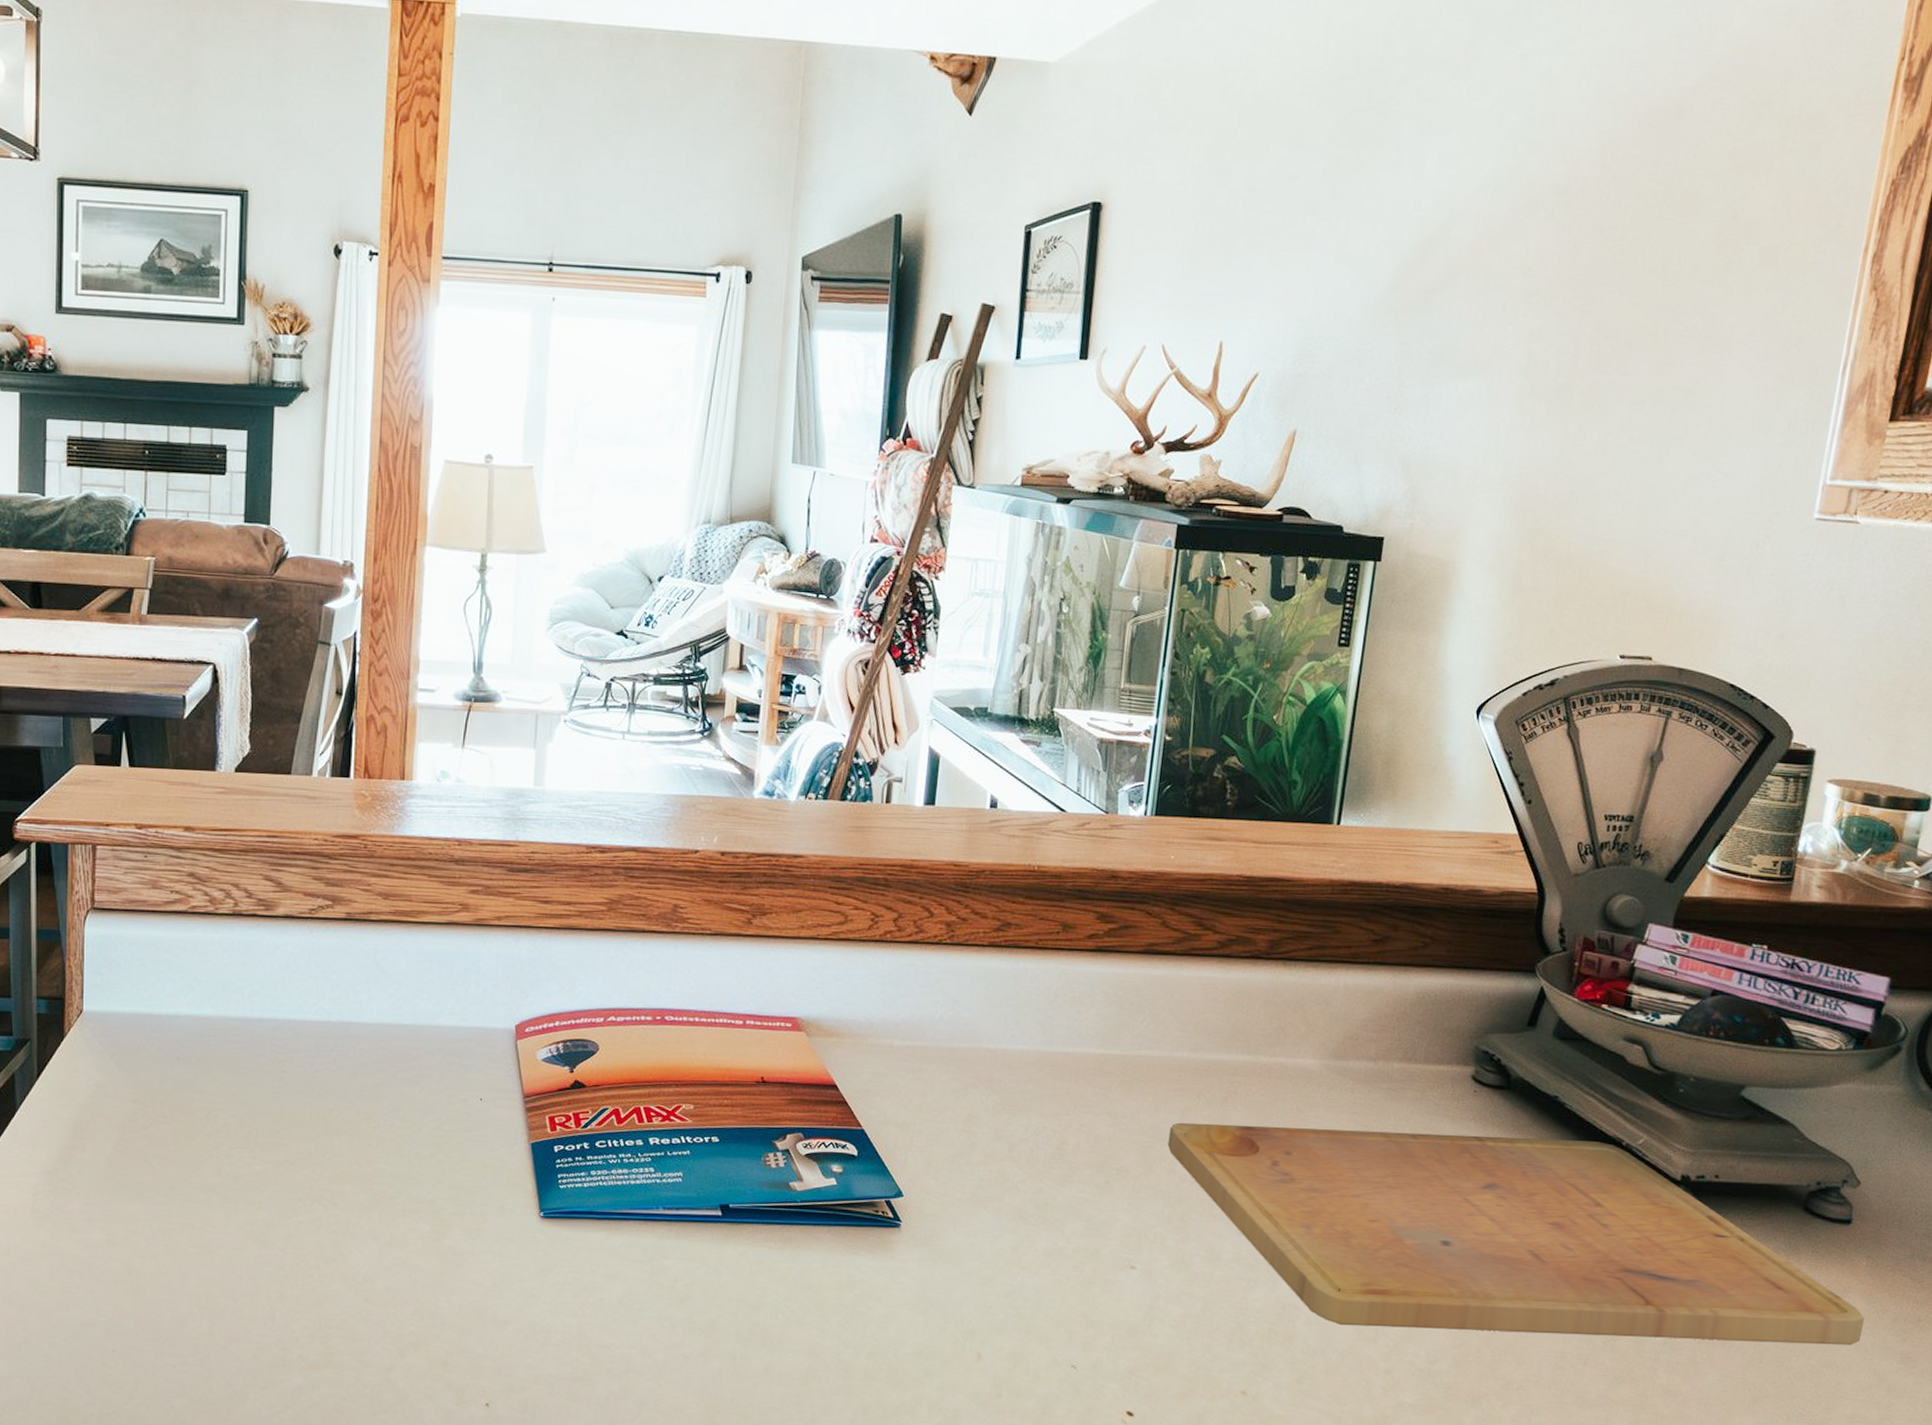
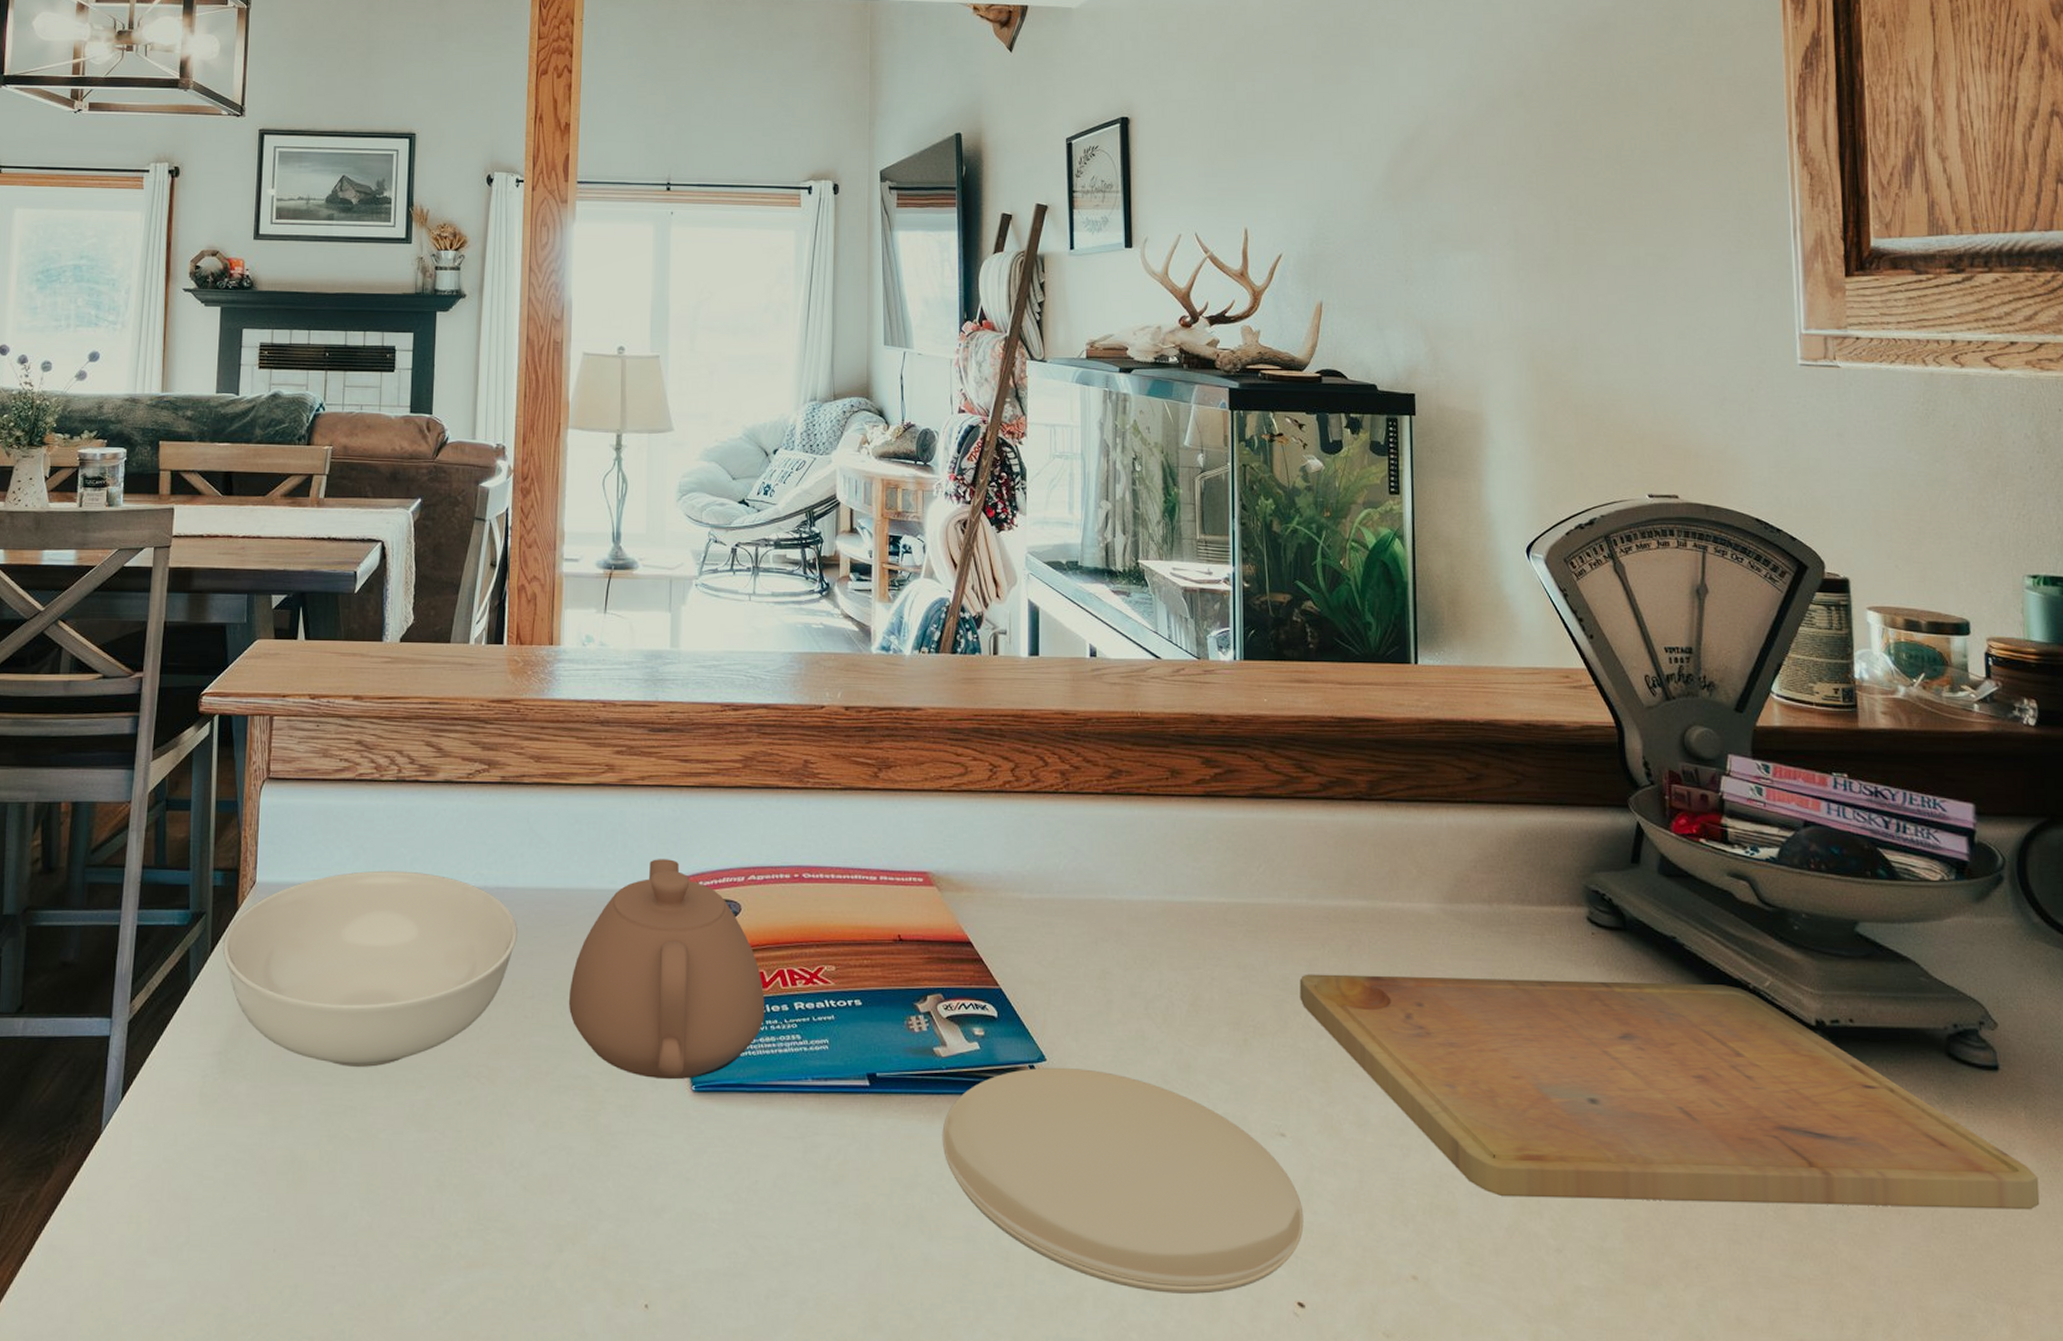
bowl: none [49,1002,362,1189] -> present [222,870,518,1067]
teapot: none [415,998,619,1206] -> present [569,859,765,1080]
plate: none [791,1202,1144,1403] -> present [942,1067,1304,1294]

